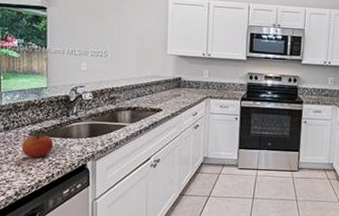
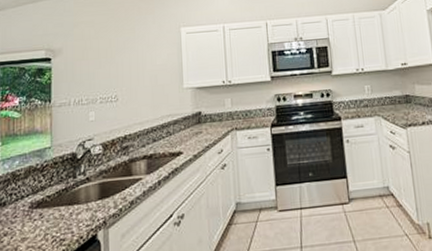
fruit: present [21,132,54,158] -> none [19,203,58,237]

